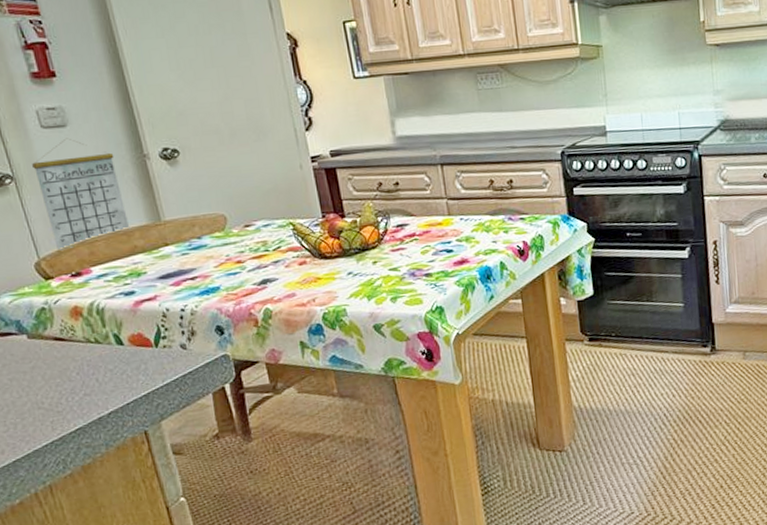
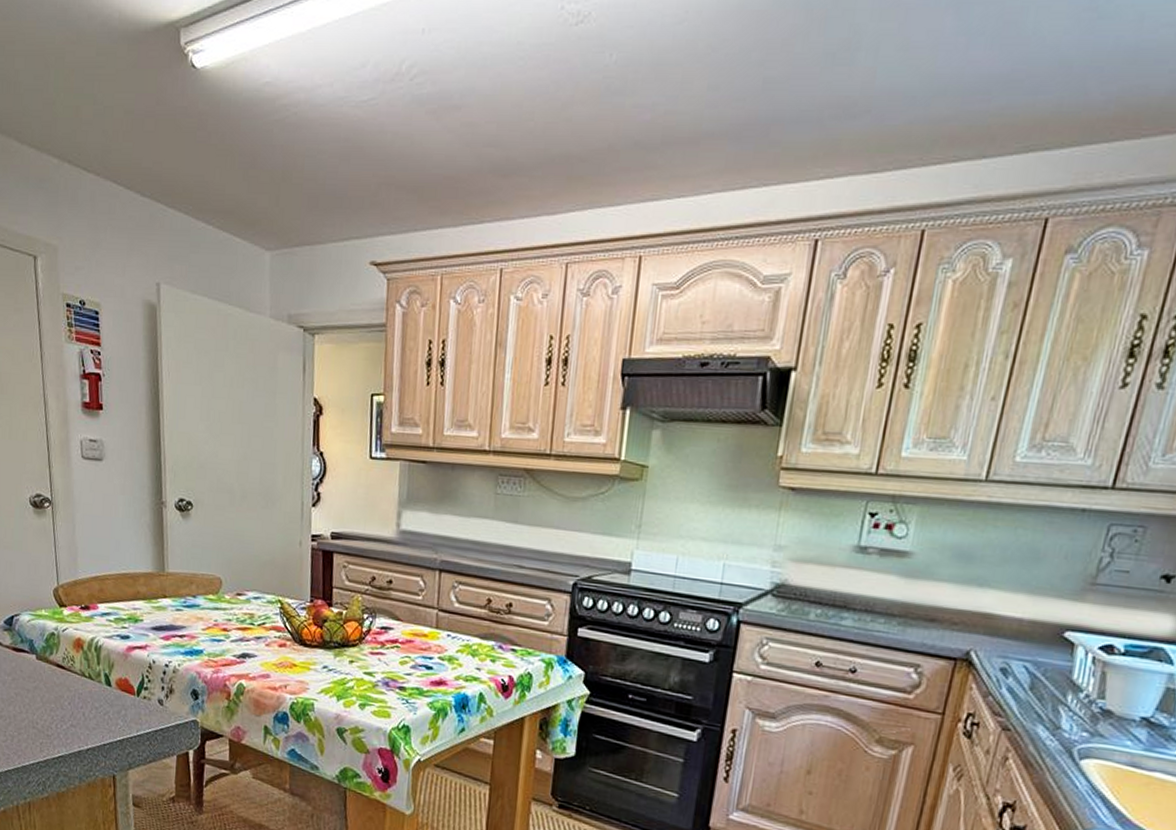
calendar: present [32,138,131,251] -> none [68,472,138,582]

